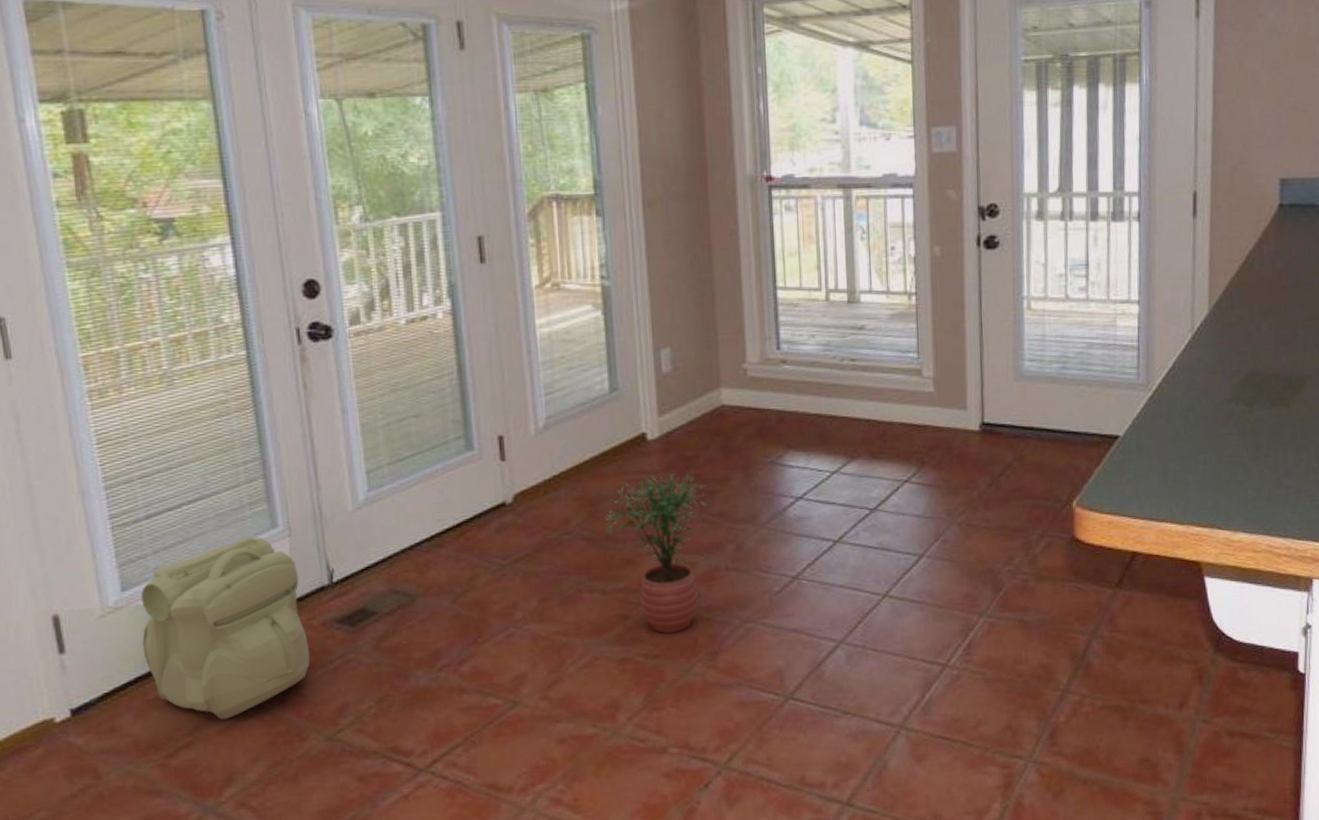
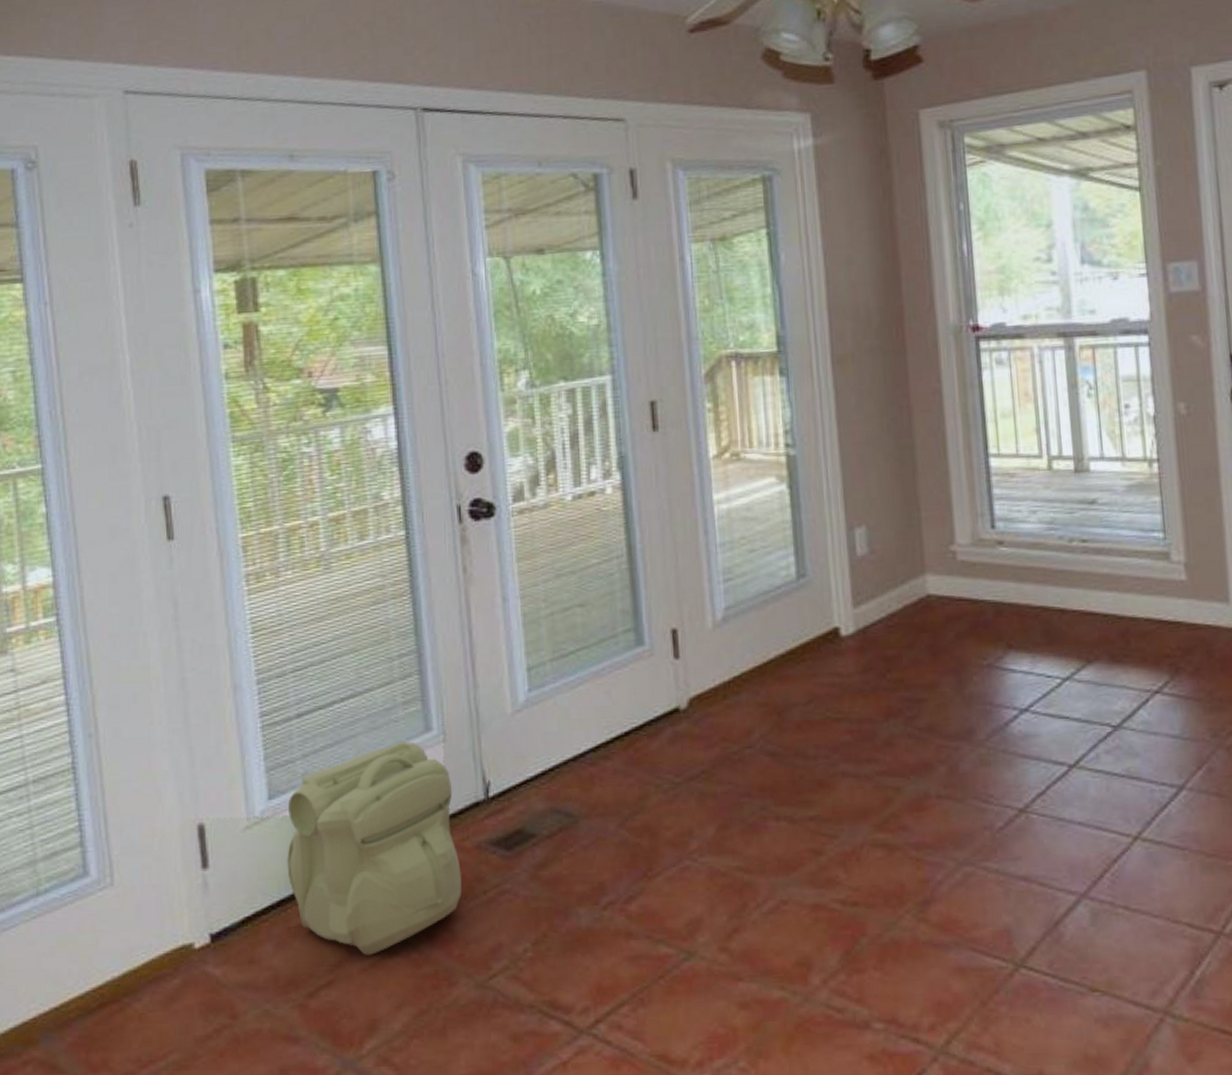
potted plant: present [604,473,709,633] -> none [791,677,915,876]

